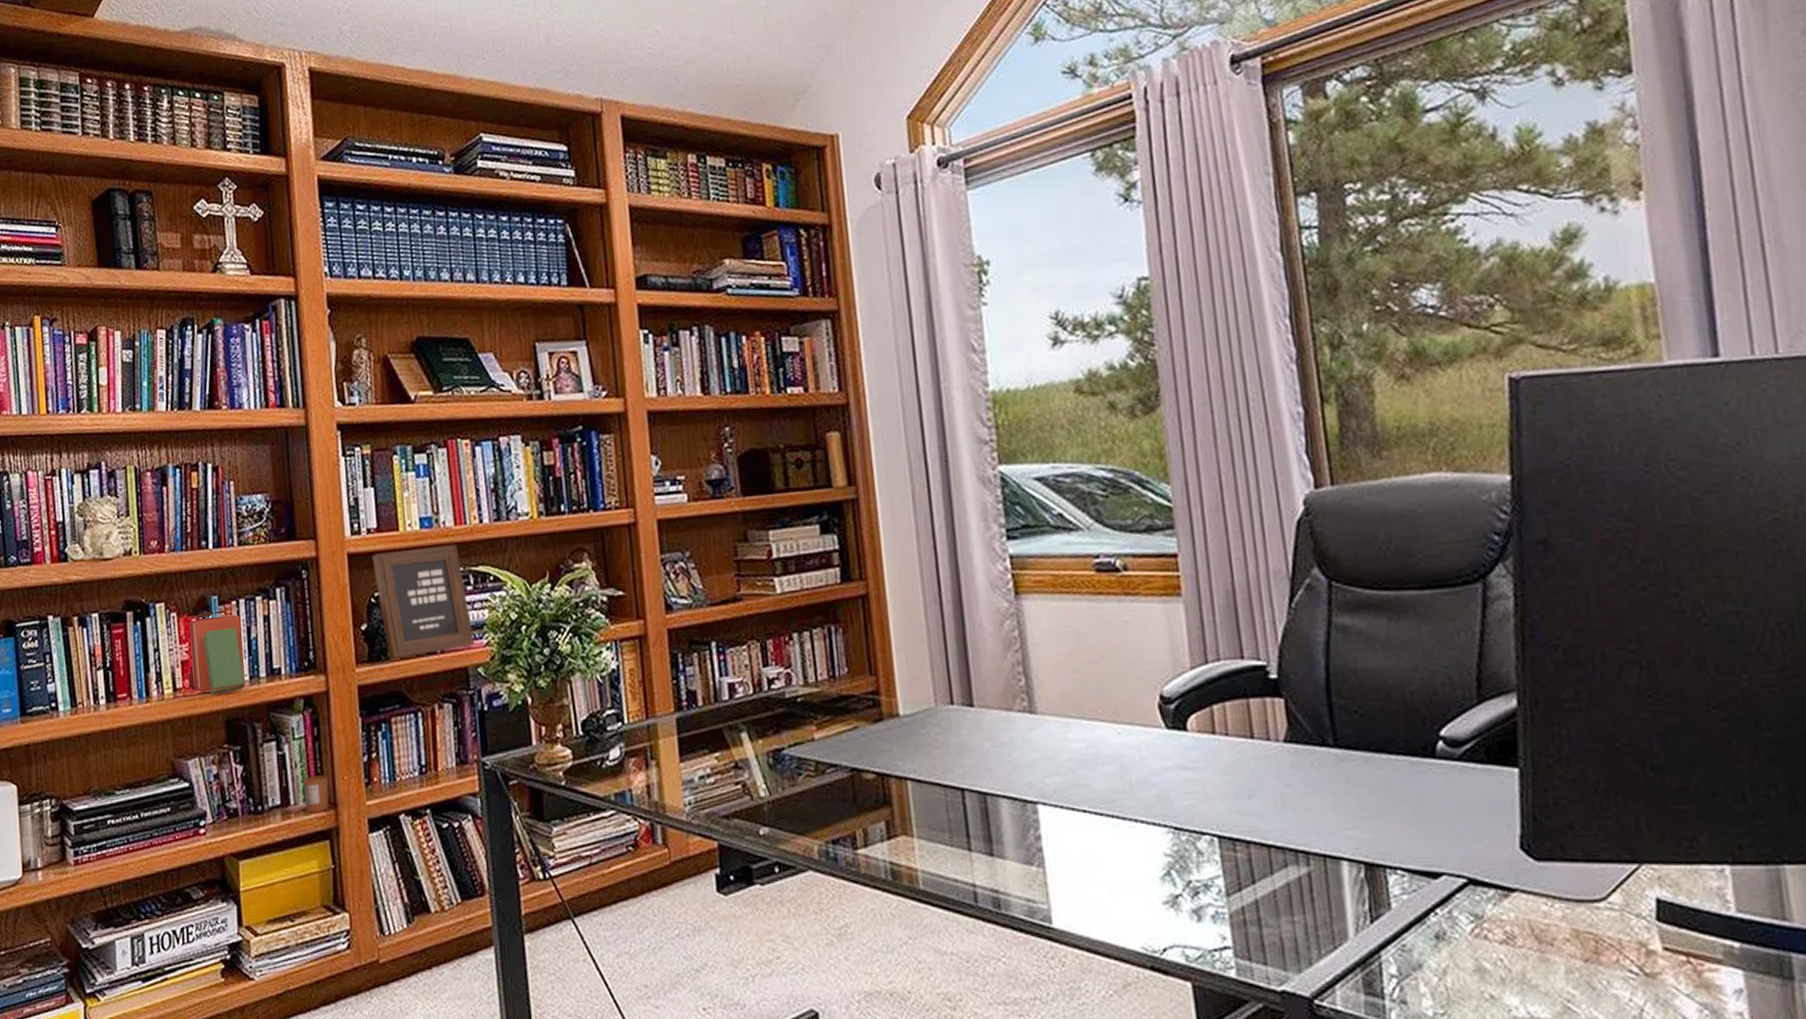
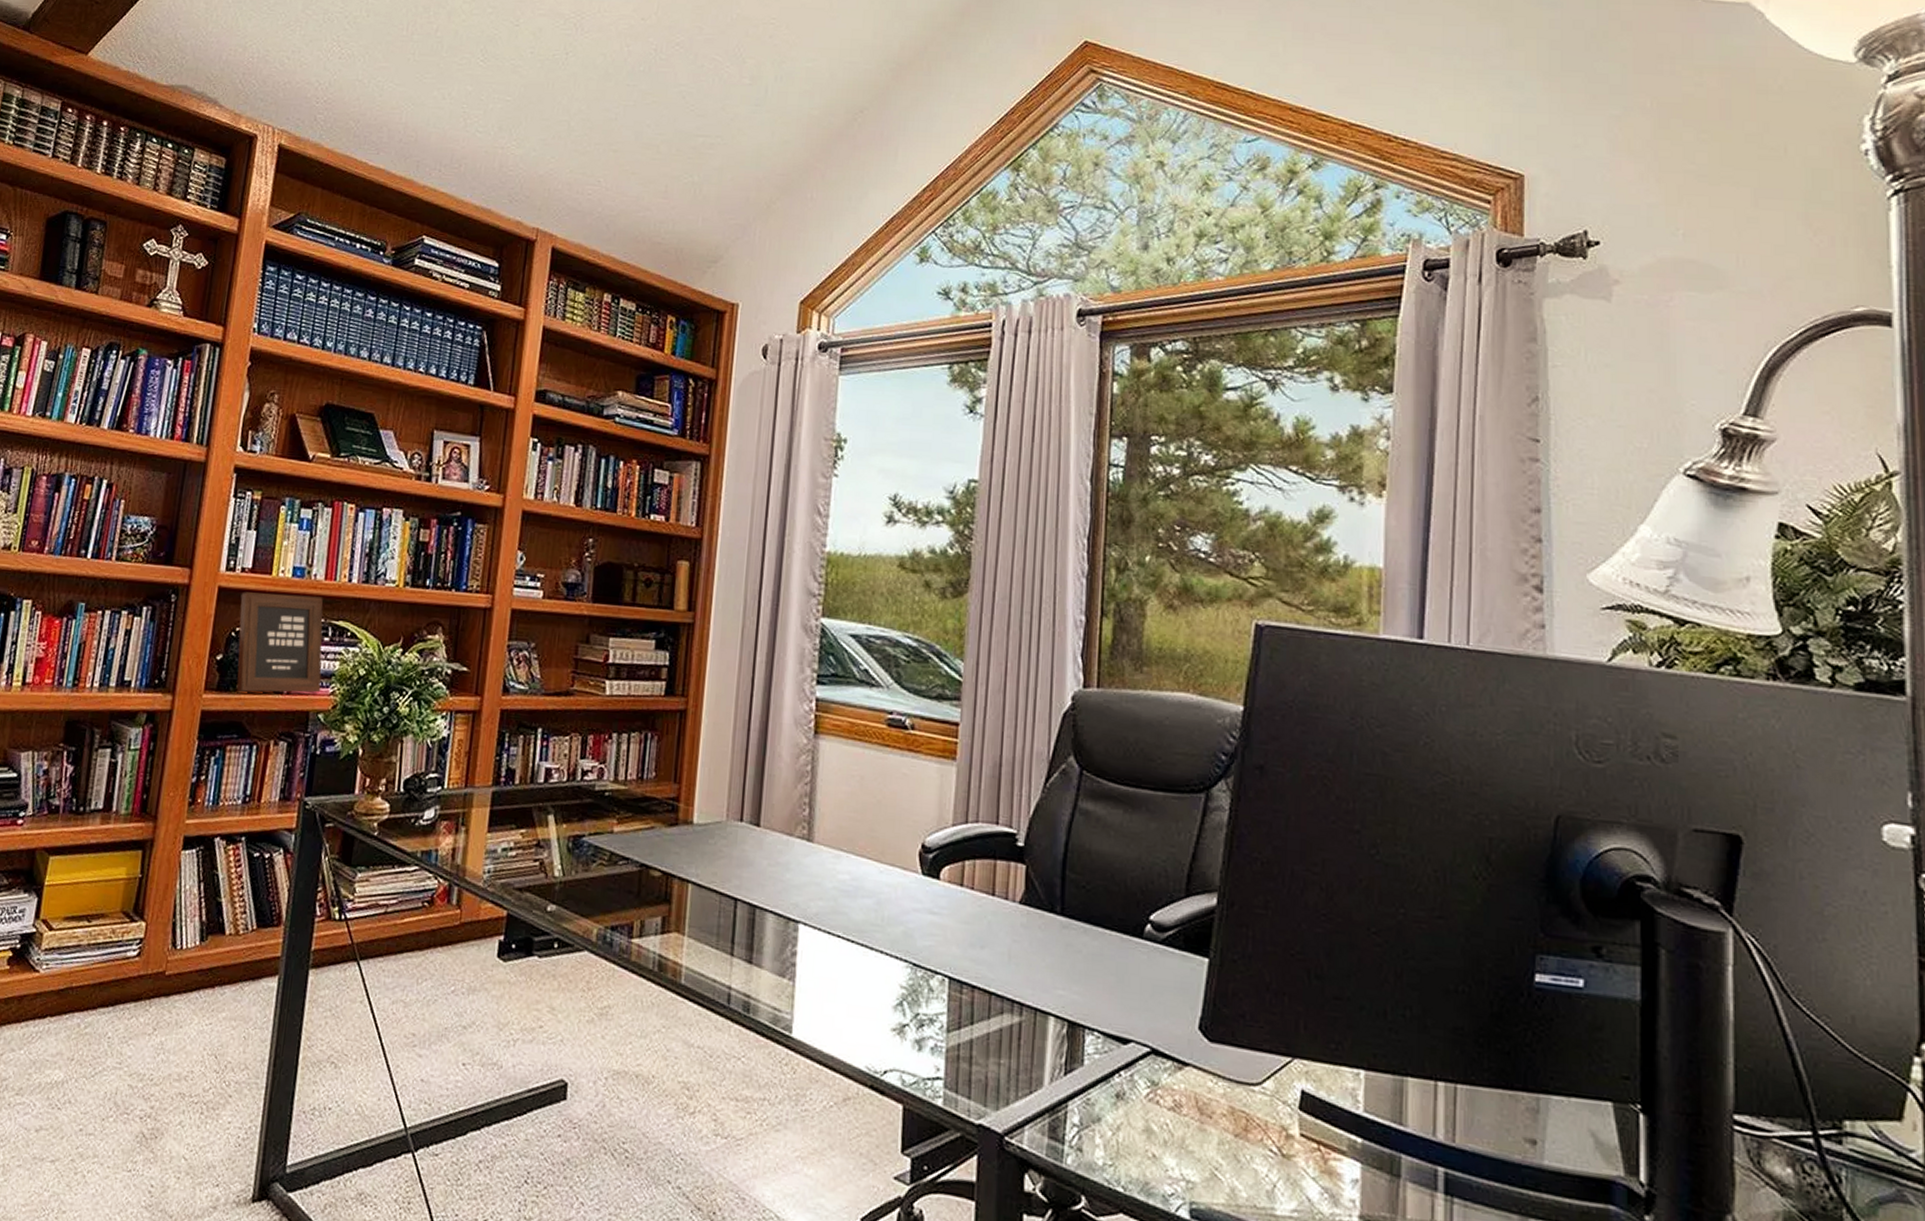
books: present [188,610,245,695] -> none [38,615,103,695]
candle: present [284,775,329,815] -> none [104,787,155,823]

